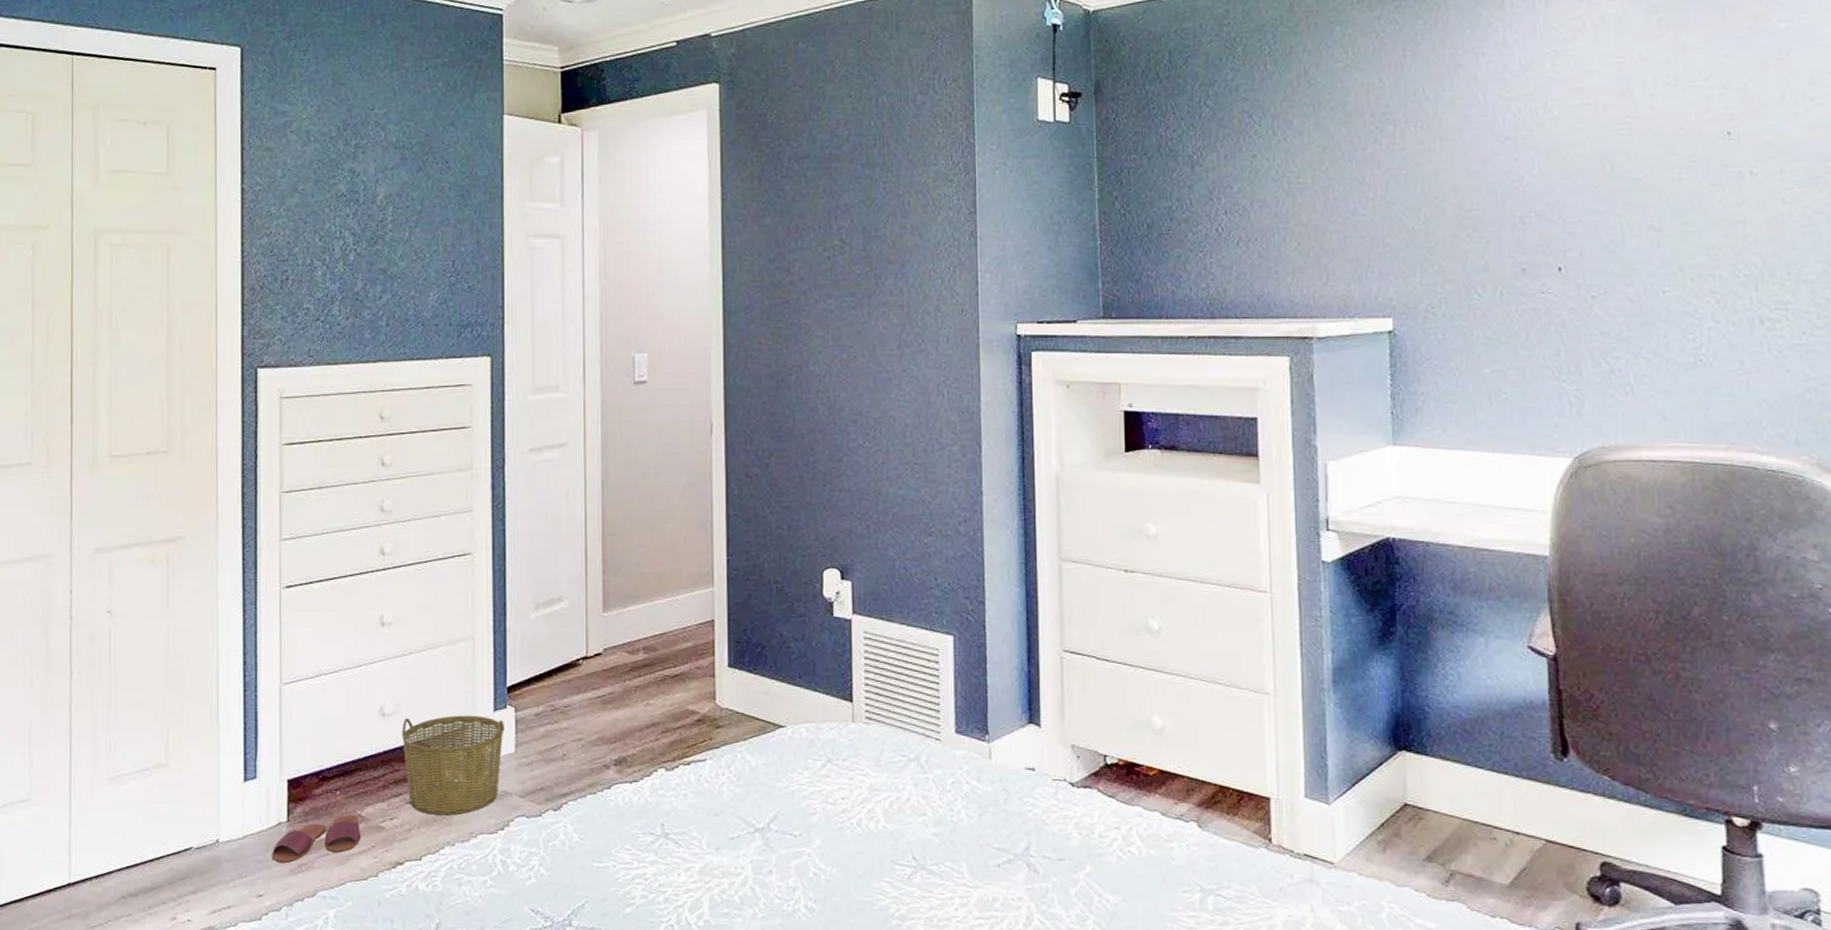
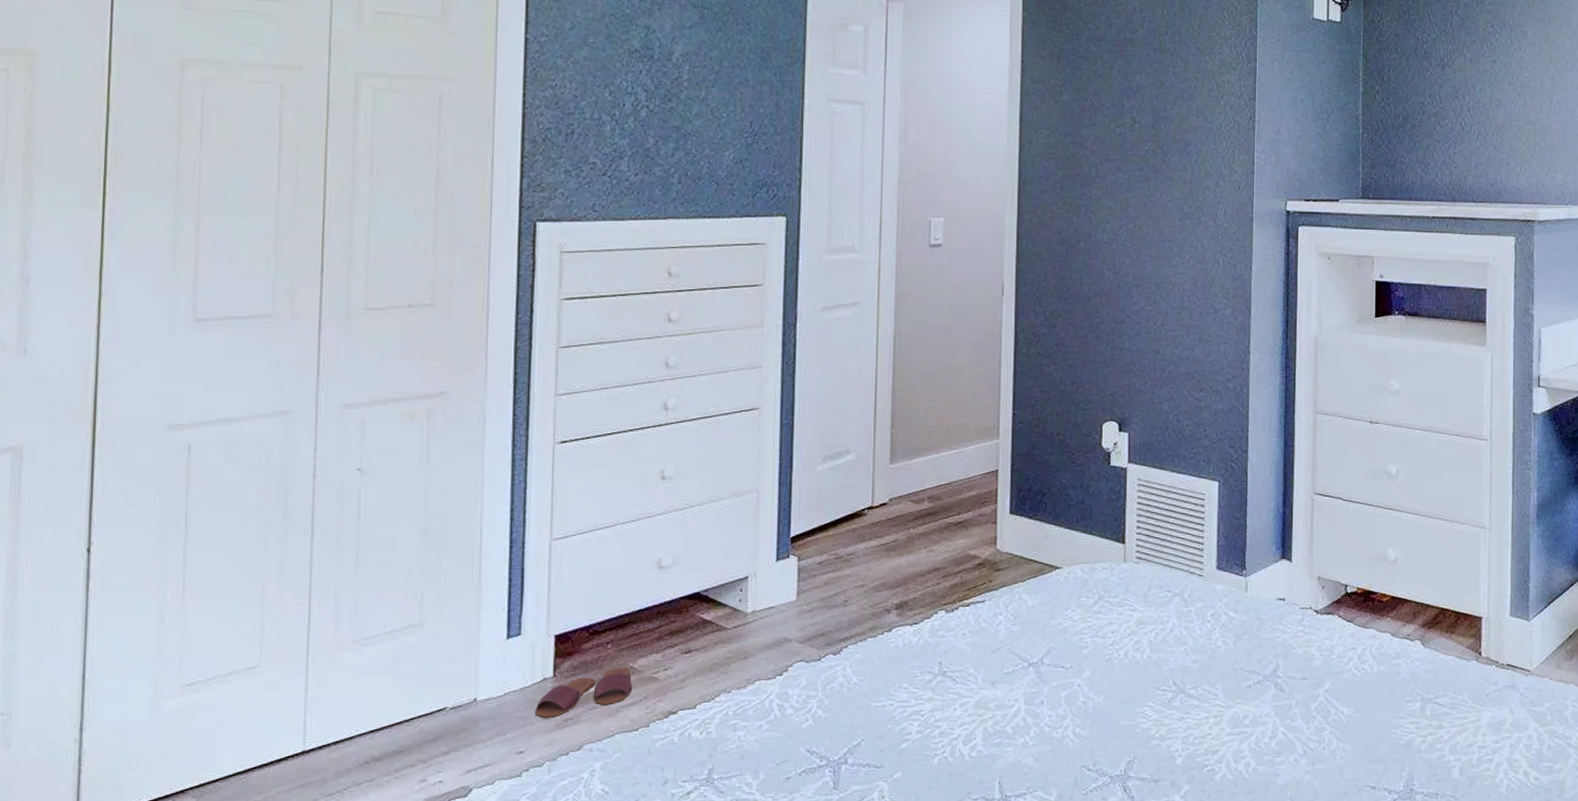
basket: present [402,715,504,815] -> none [680,566,786,664]

